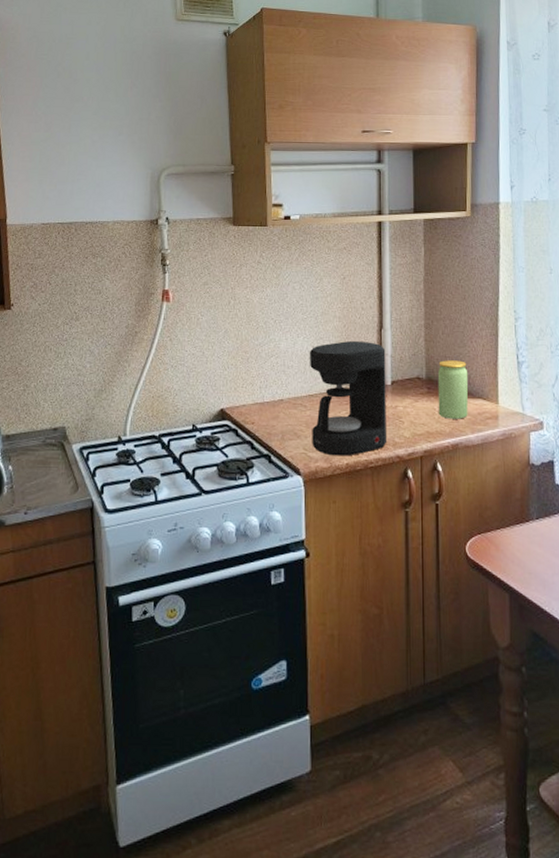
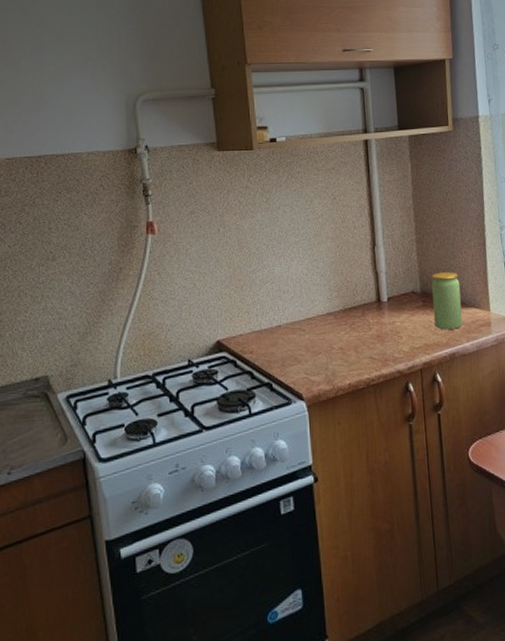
coffee maker: present [309,341,388,456] -> none [304,260,388,378]

